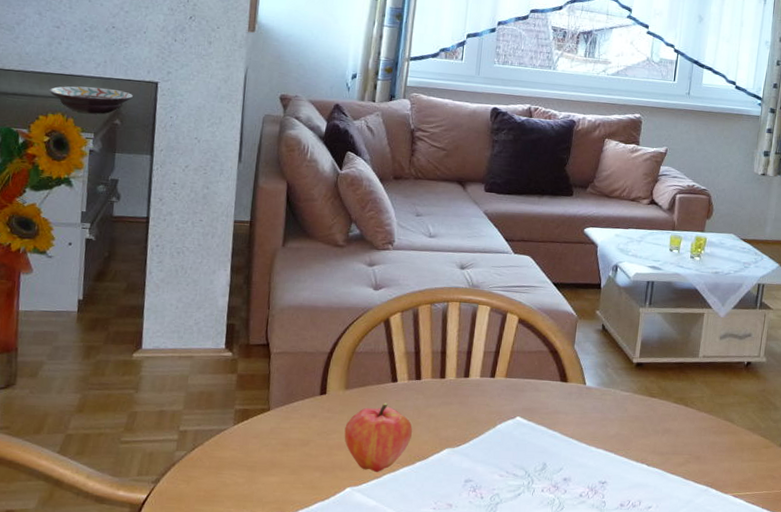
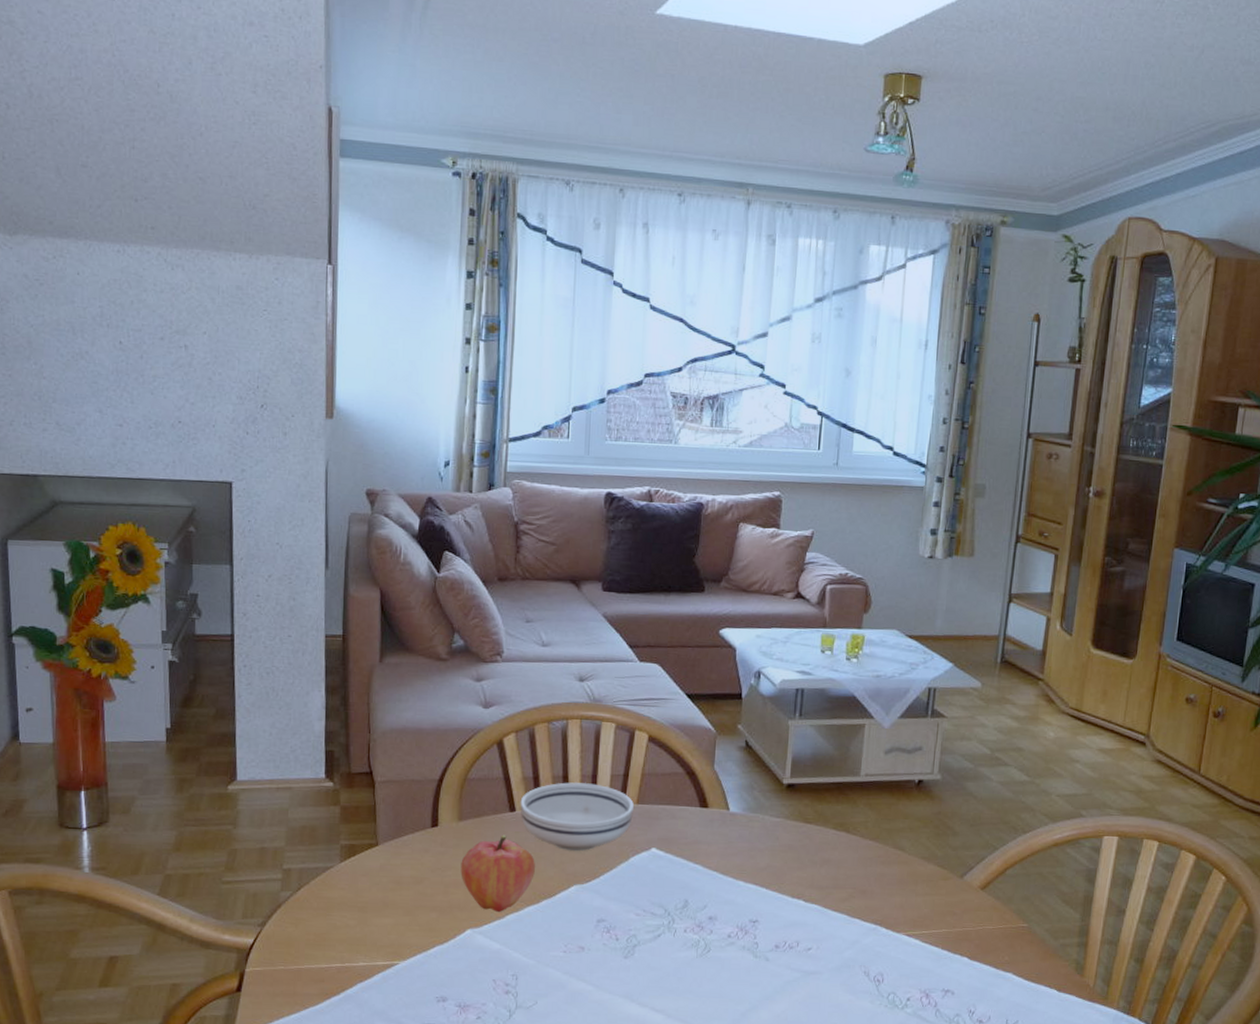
decorative bowl: present [49,86,133,114] -> none [117,491,206,521]
bowl: none [401,357,504,418] -> present [520,782,635,851]

